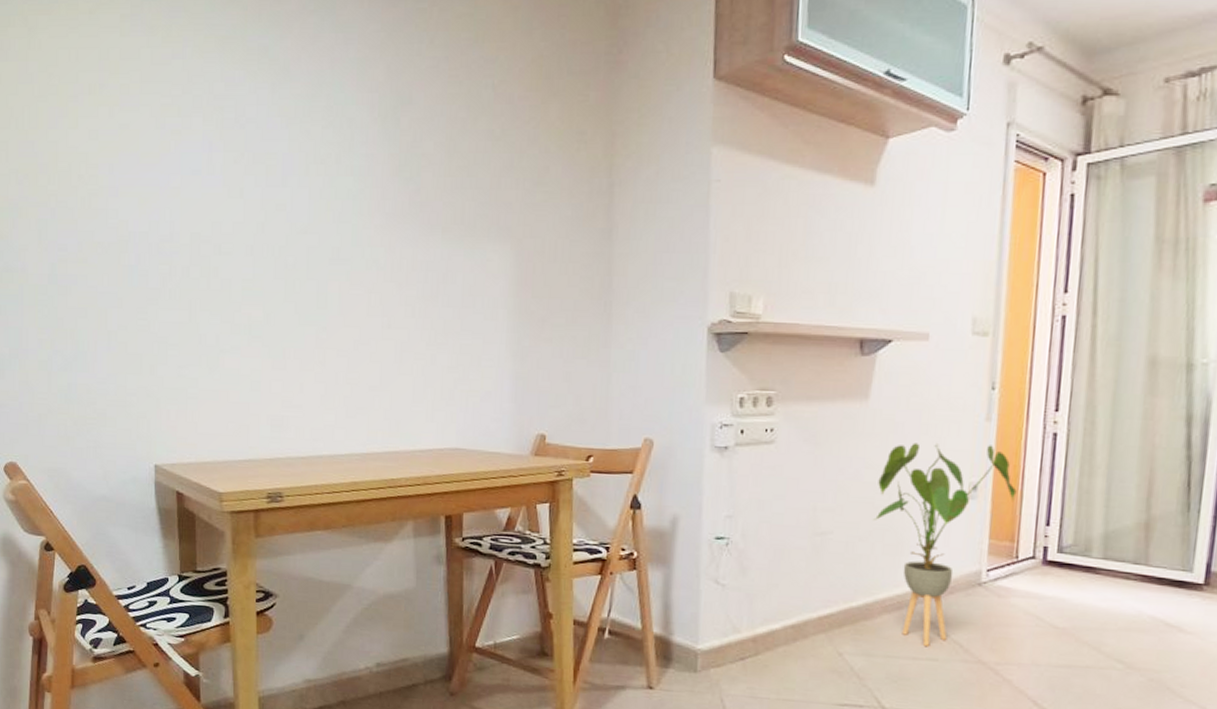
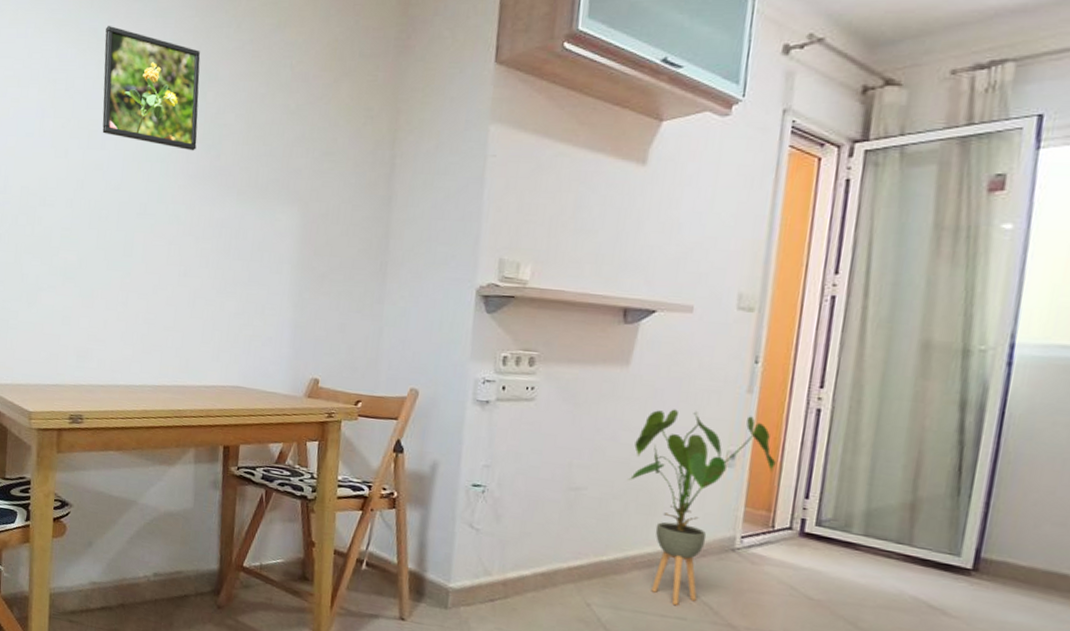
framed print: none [278,43,393,186] -> present [102,26,201,151]

